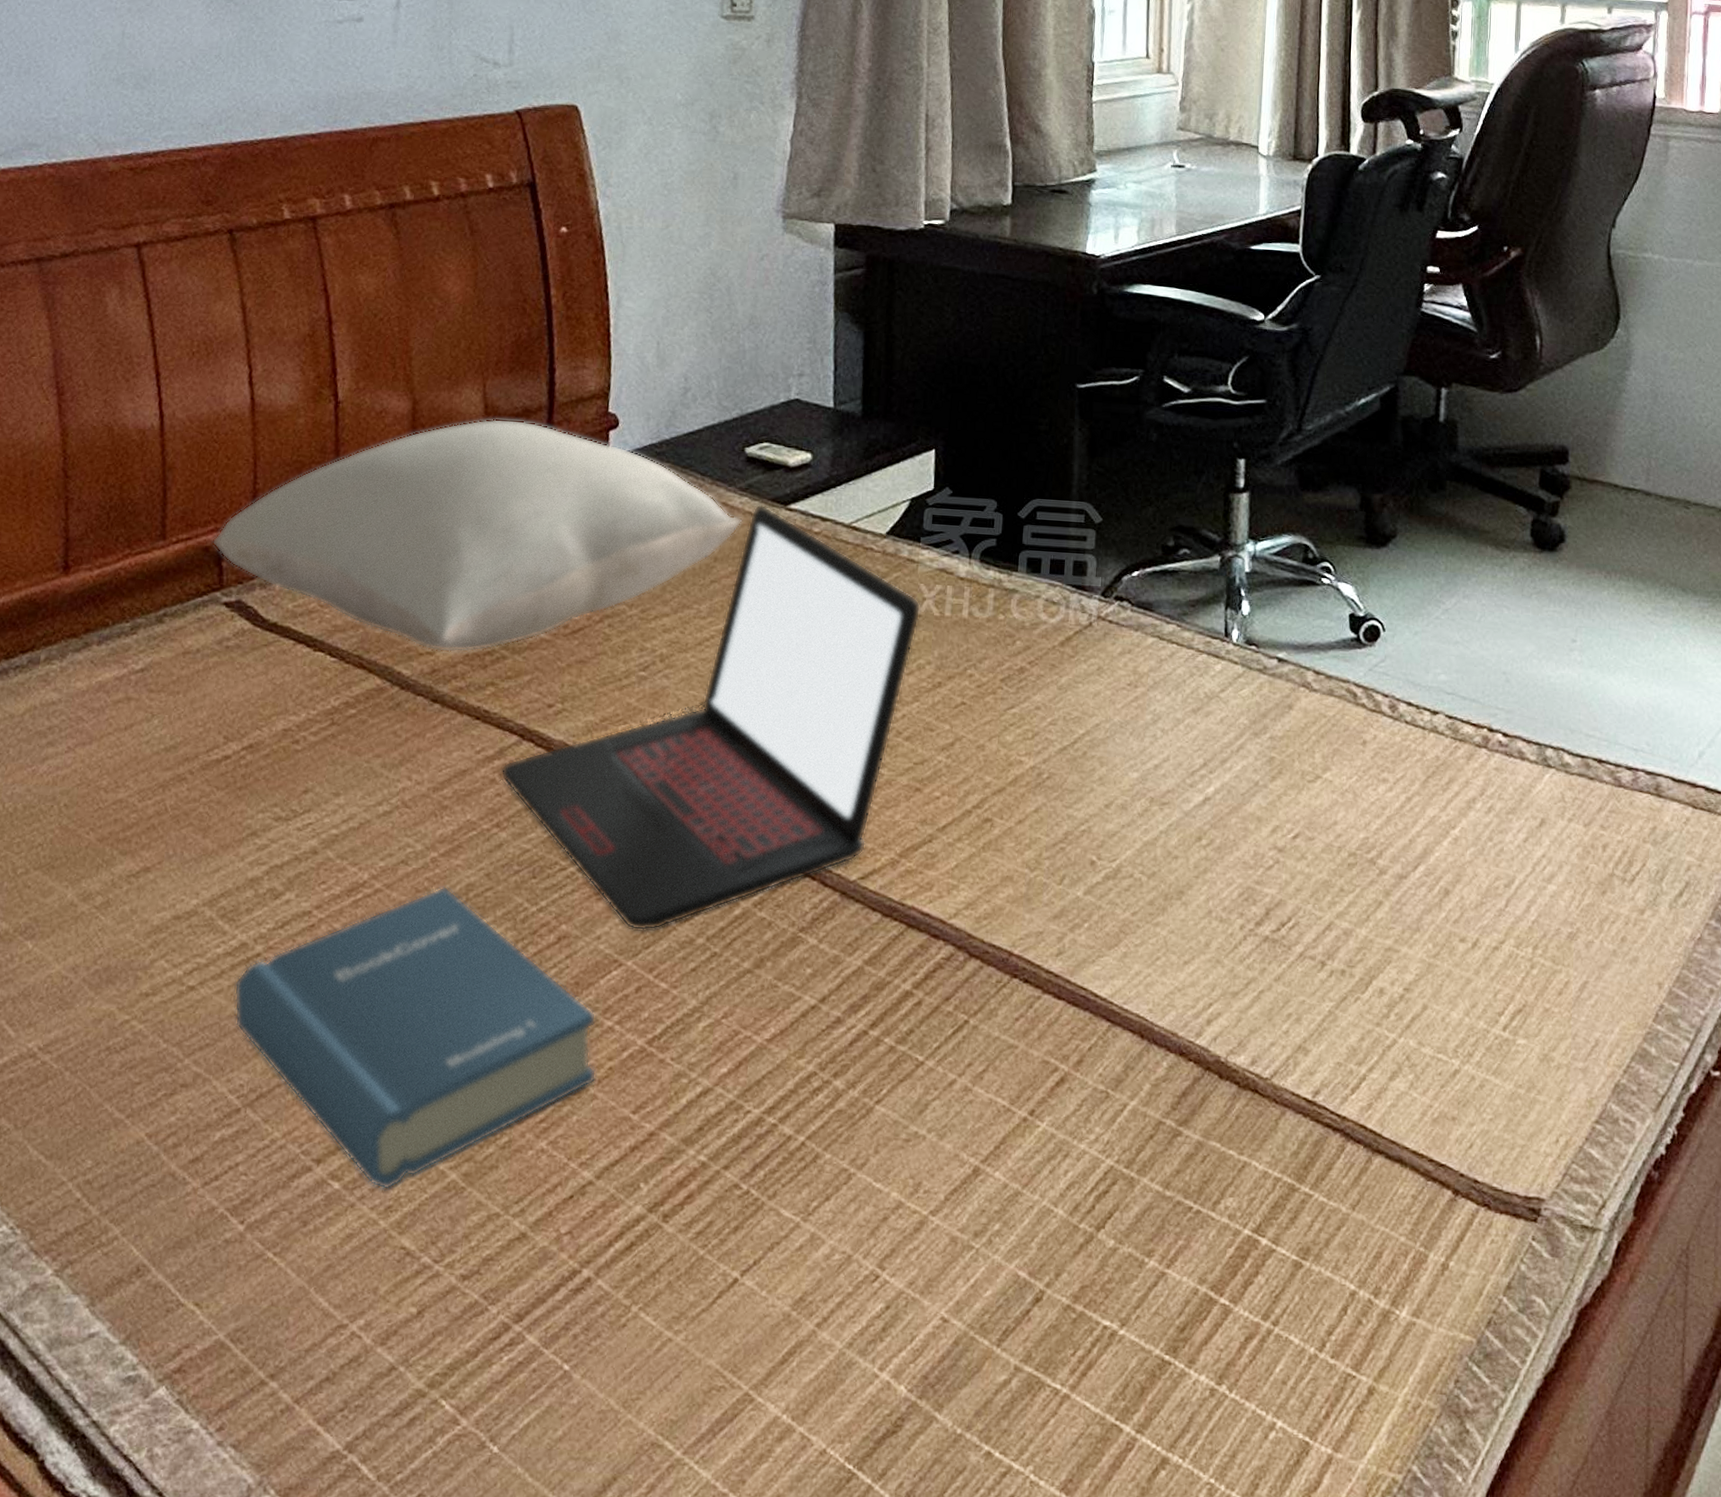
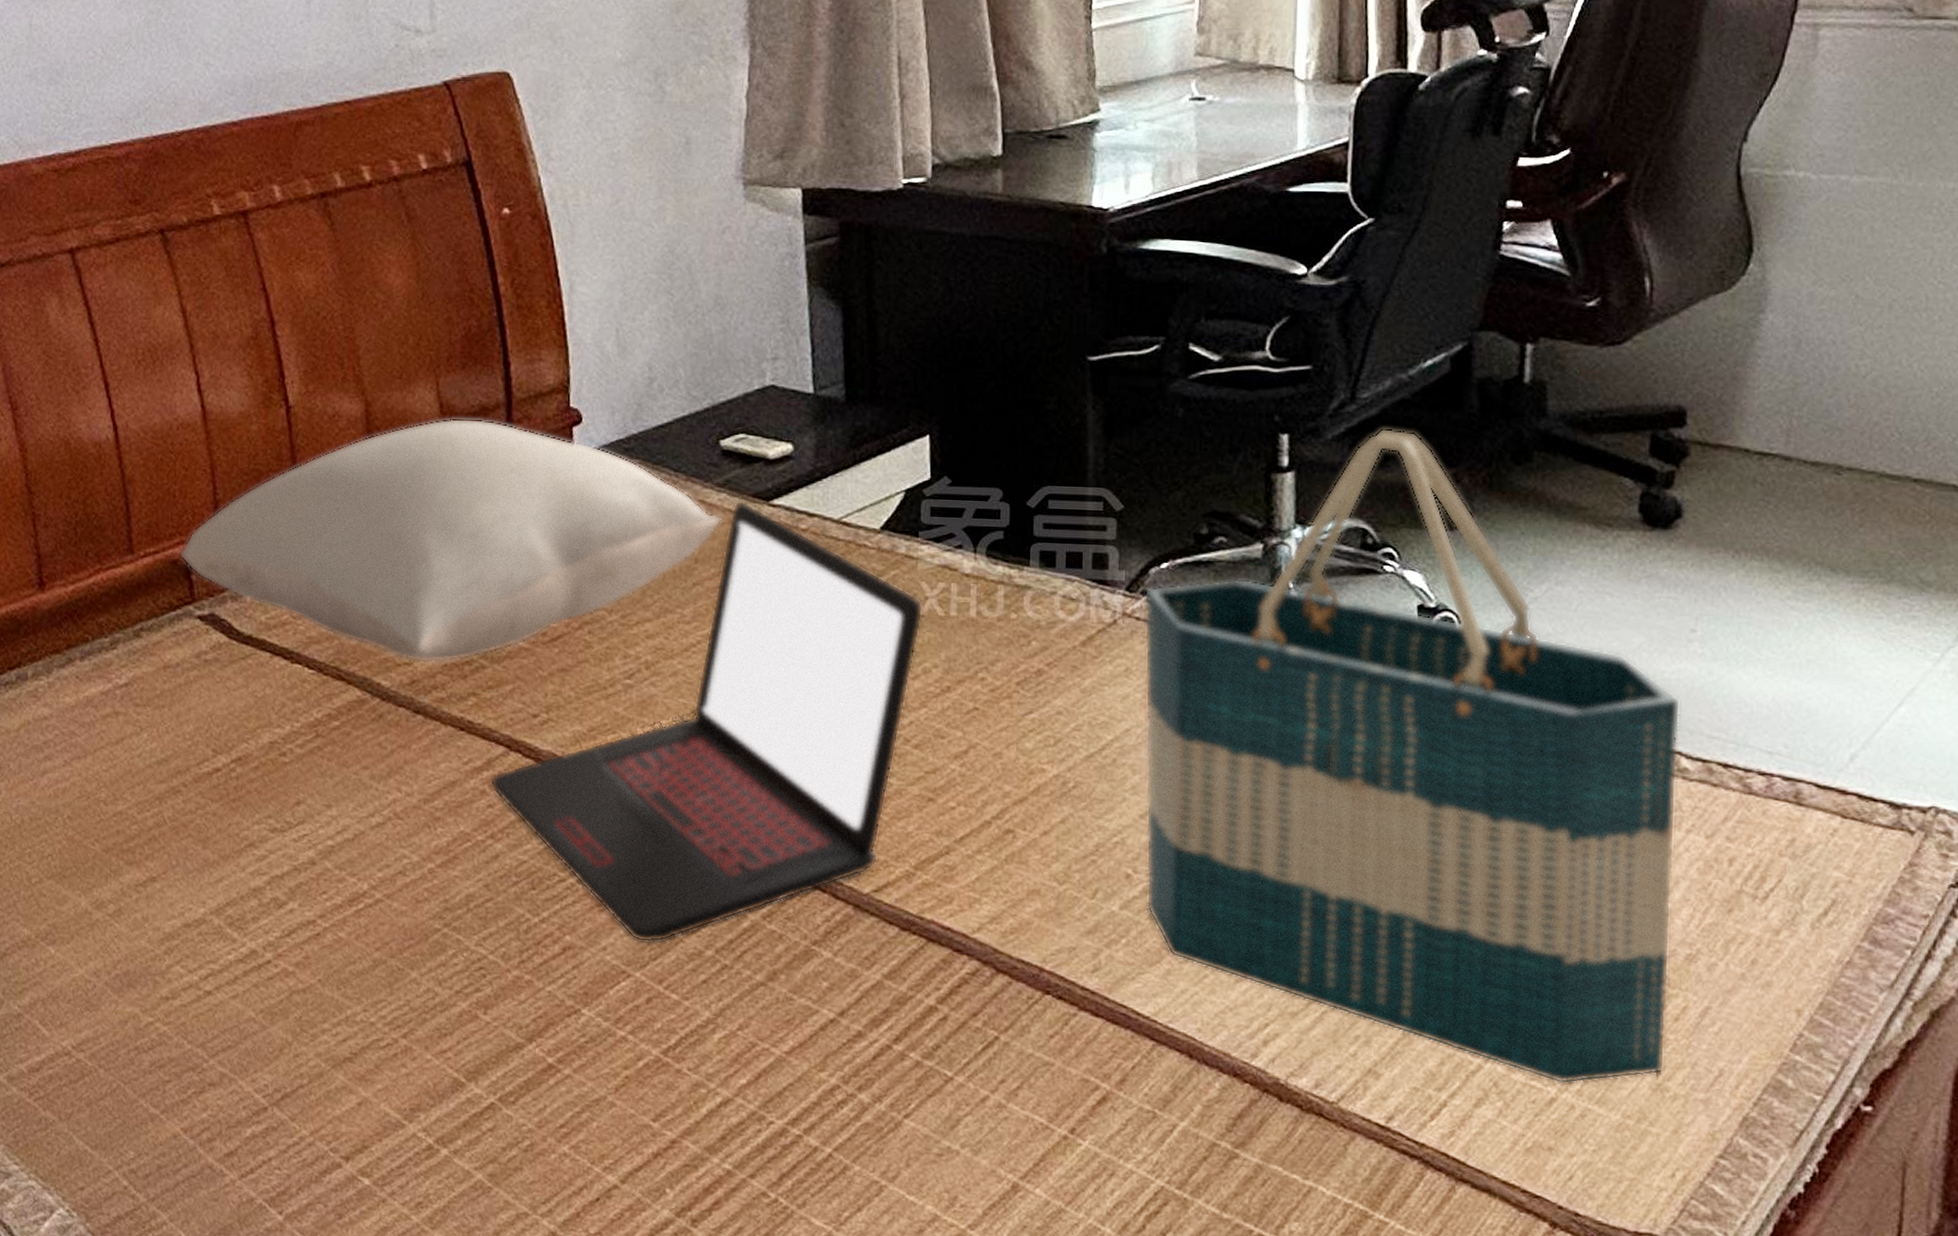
hardback book: present [234,886,597,1191] -> none [249,897,613,1188]
tote bag: none [1107,456,1564,1057] -> present [1144,428,1681,1085]

